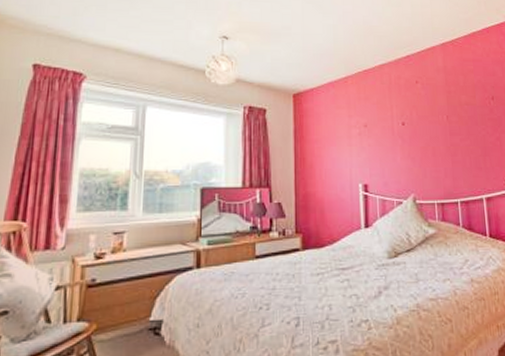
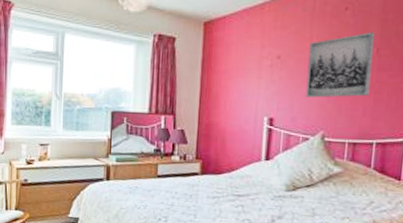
wall art: none [391,102,447,163] -> present [305,32,376,98]

